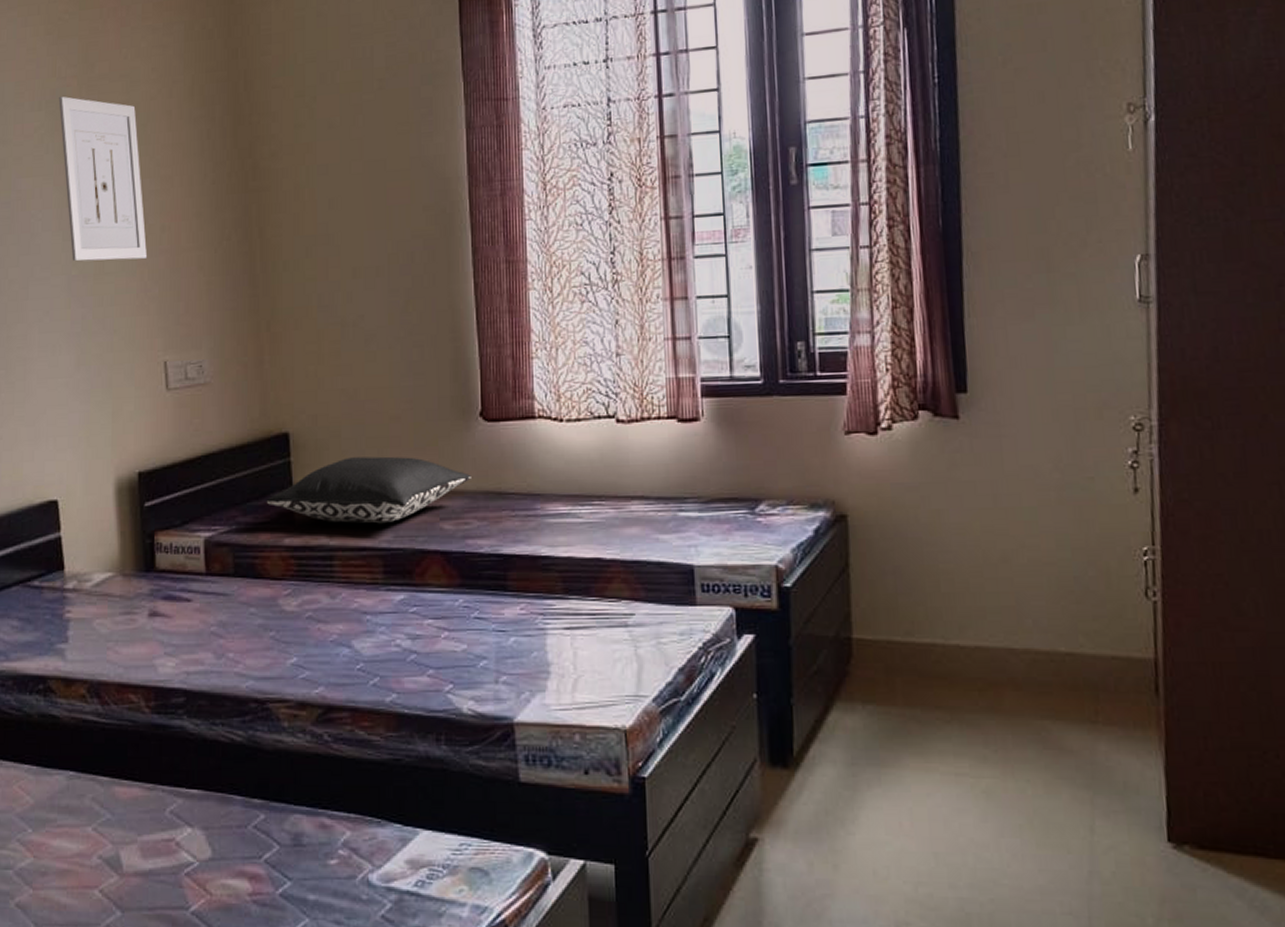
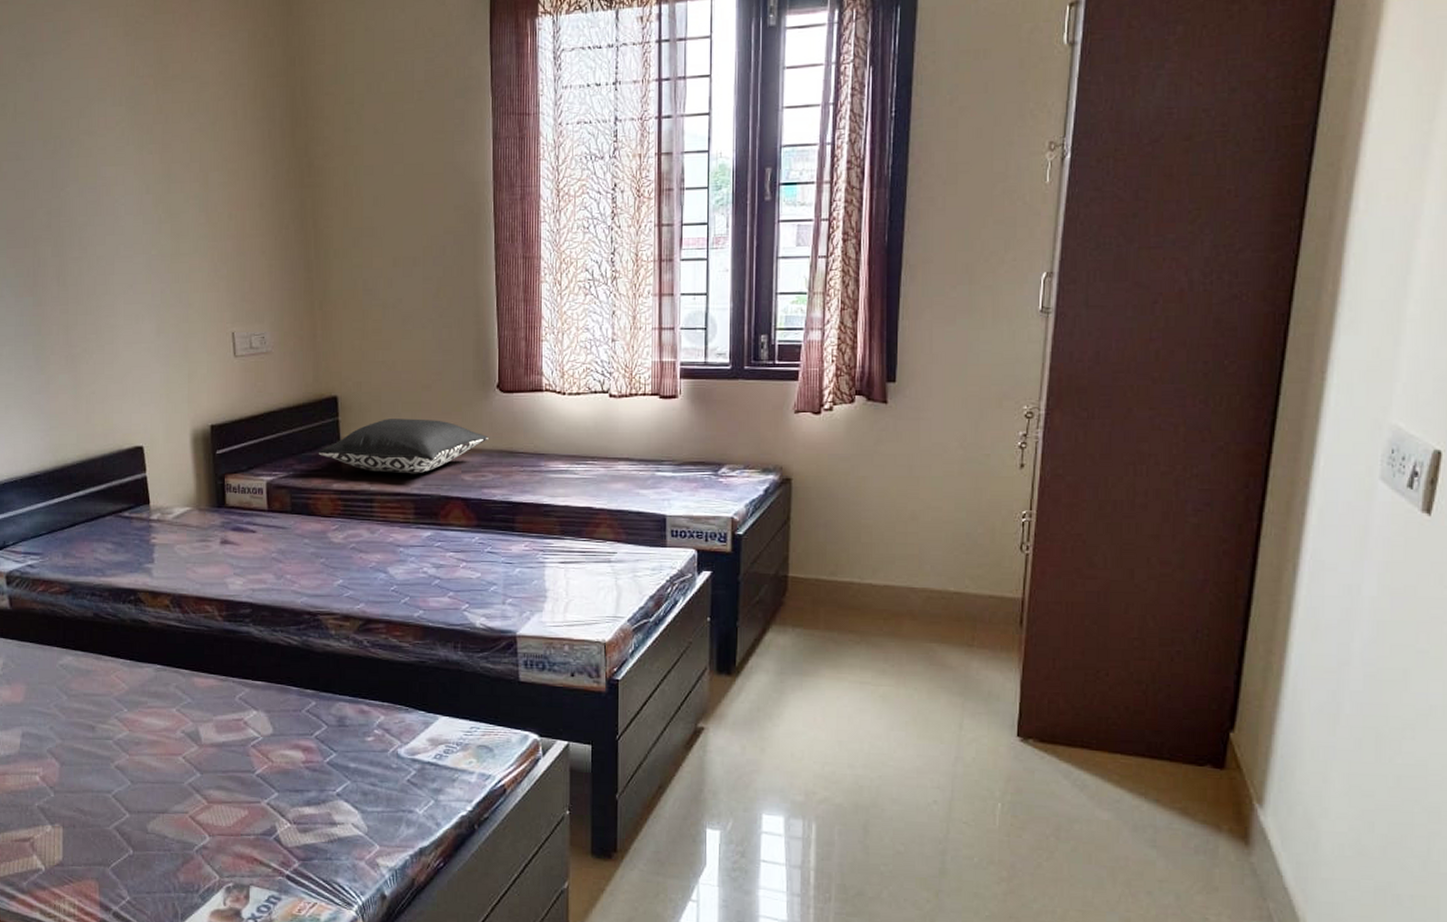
wall art: present [58,96,147,262] -> none [137,93,216,243]

